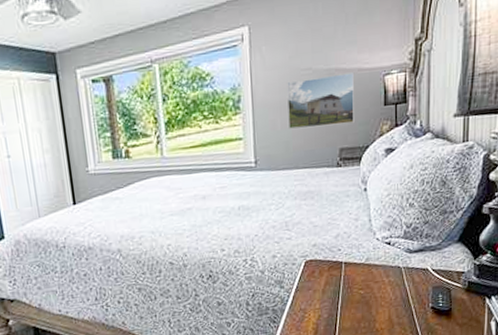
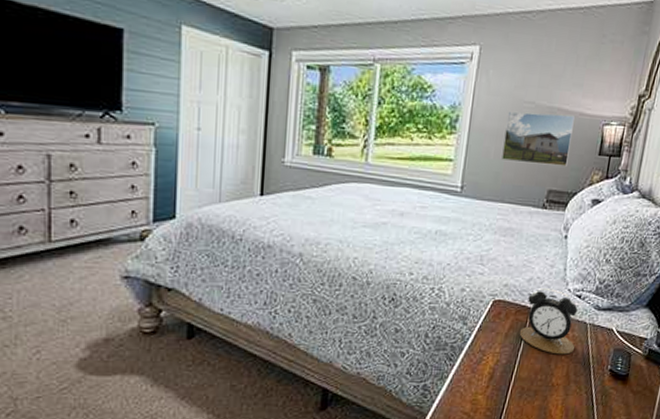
alarm clock: none [335,240,393,302] -> present [519,287,578,355]

